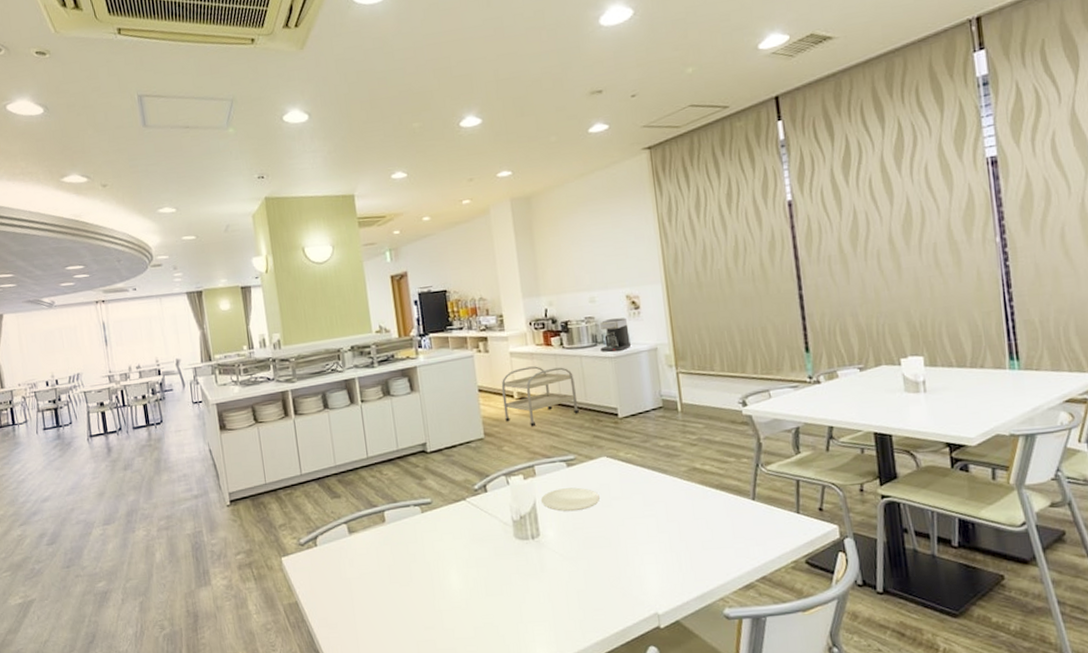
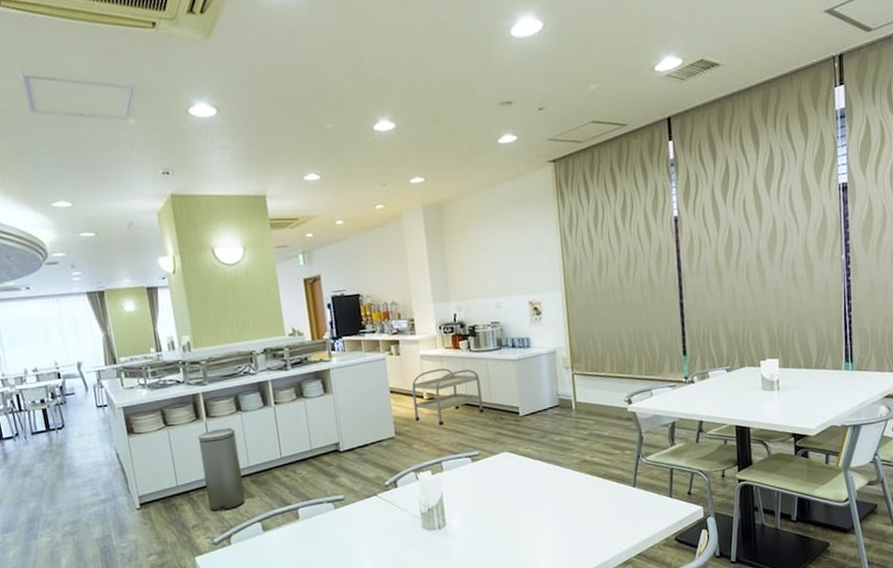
pedal bin: none [286,425,332,513] -> present [198,427,245,513]
plate: present [540,487,600,512] -> none [447,480,501,503]
coffee maker: present [600,317,631,352] -> none [505,323,532,355]

